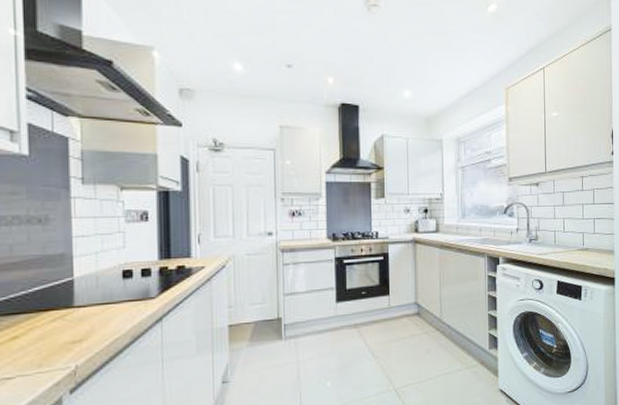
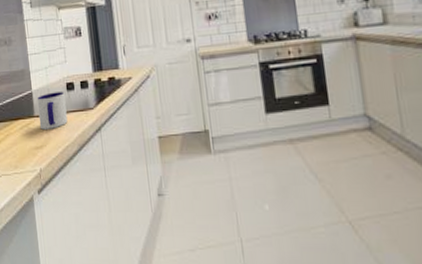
mug: none [79,279,120,322] -> present [37,91,68,130]

